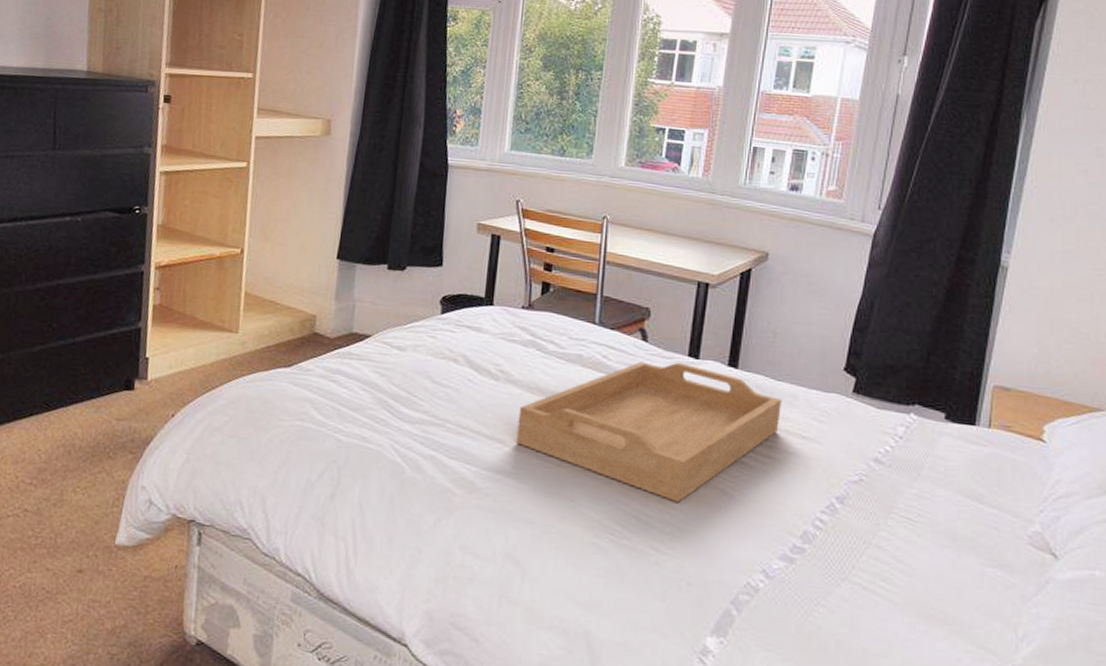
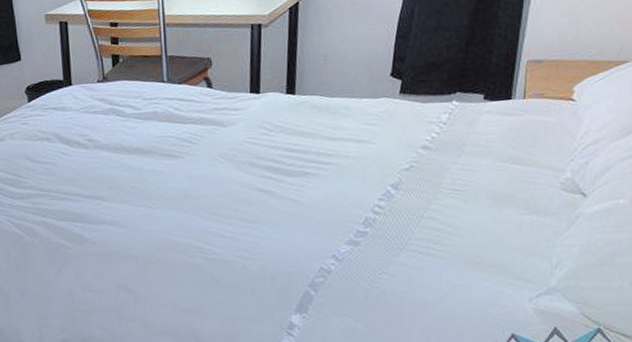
serving tray: present [516,361,782,503] -> none [109,99,337,217]

